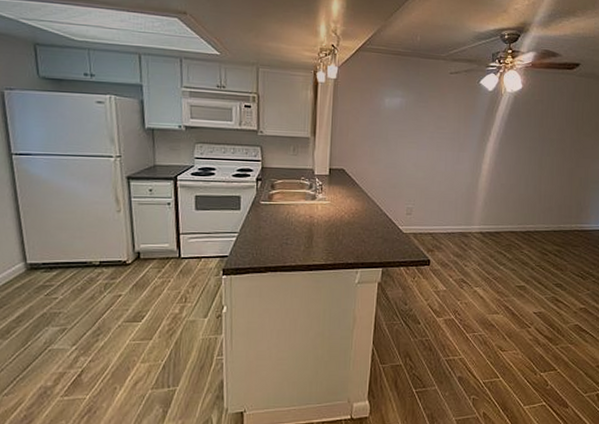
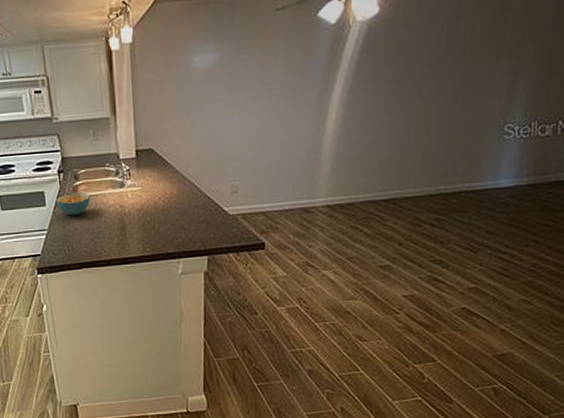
cereal bowl: none [251,200,284,221] -> present [56,193,91,216]

